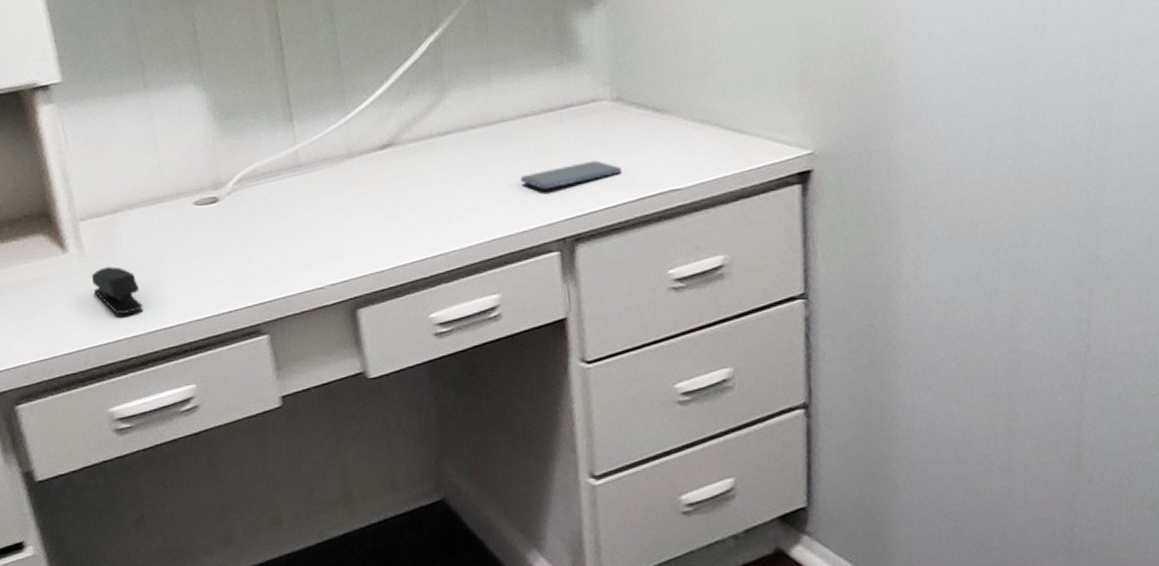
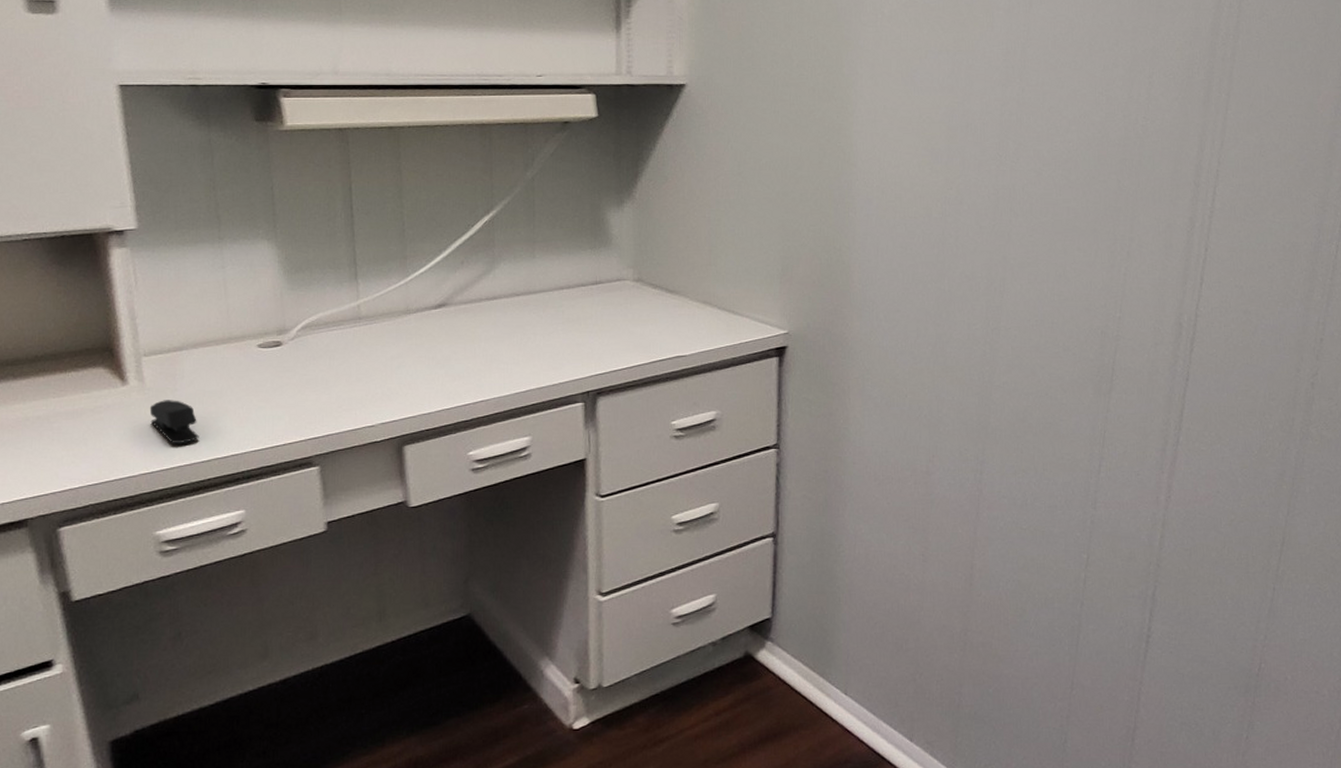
smartphone: present [519,160,622,190] -> none [554,329,639,351]

